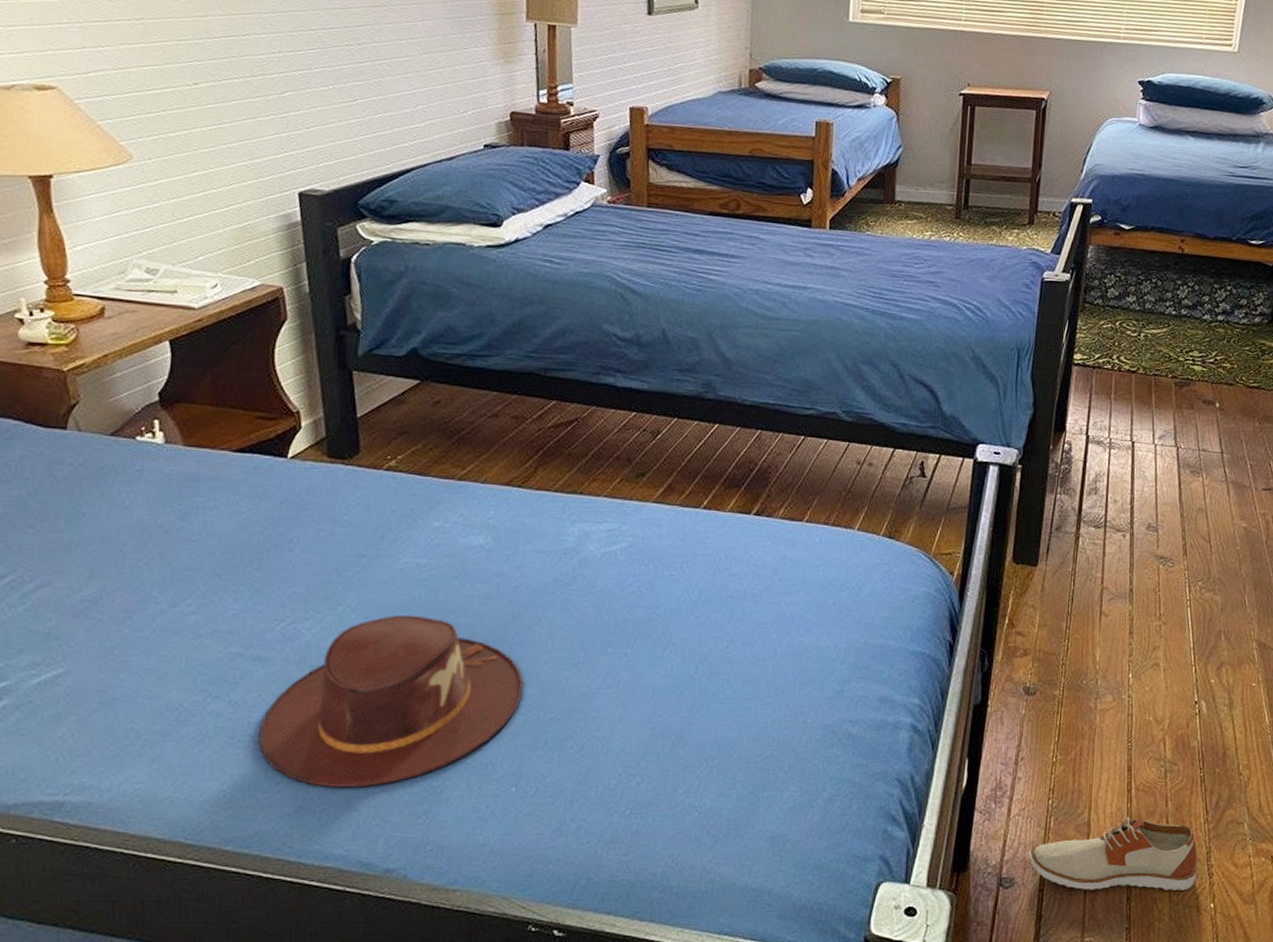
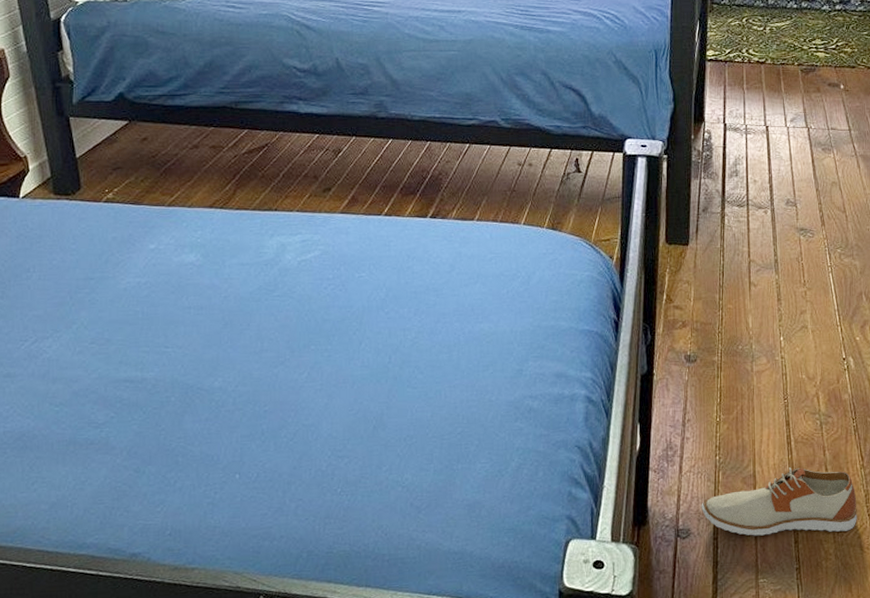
hat: present [258,614,524,788] -> none [14,328,239,484]

